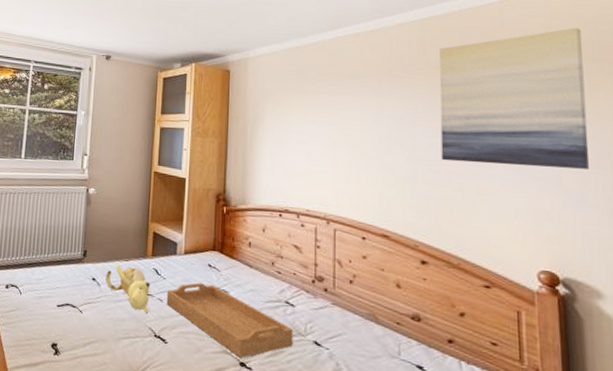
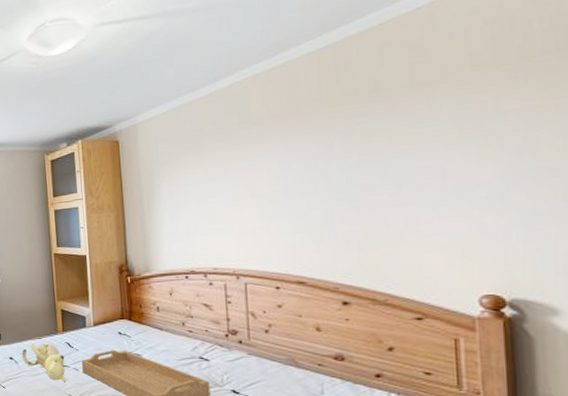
wall art: present [439,27,589,169] -> none [356,14,547,196]

